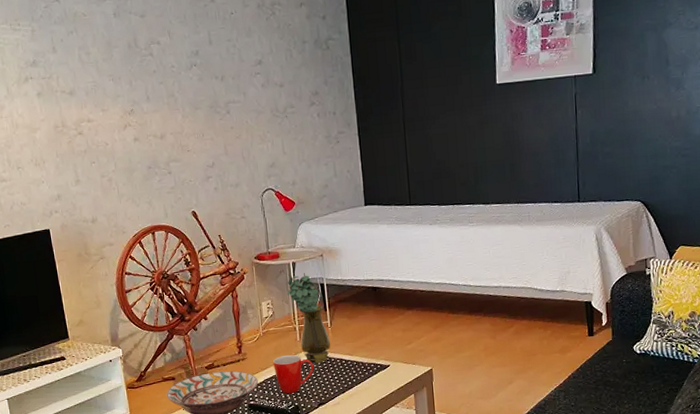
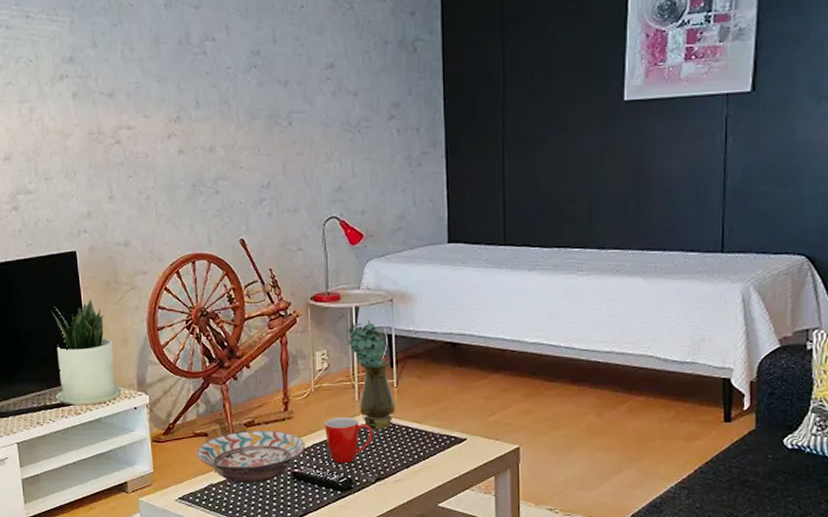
planter: none [30,270,98,363] -> present [51,299,123,406]

